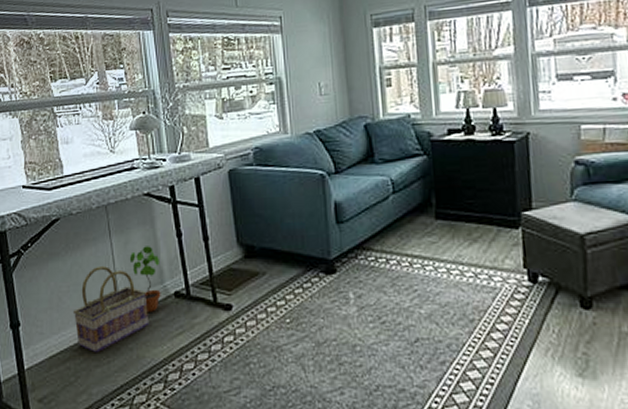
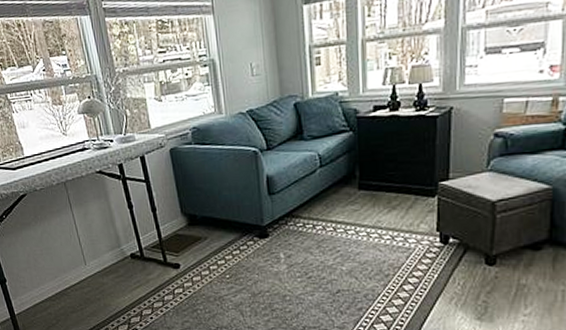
basket: present [72,265,150,353] -> none [47,233,112,302]
potted plant: present [129,246,161,312] -> none [89,216,119,270]

